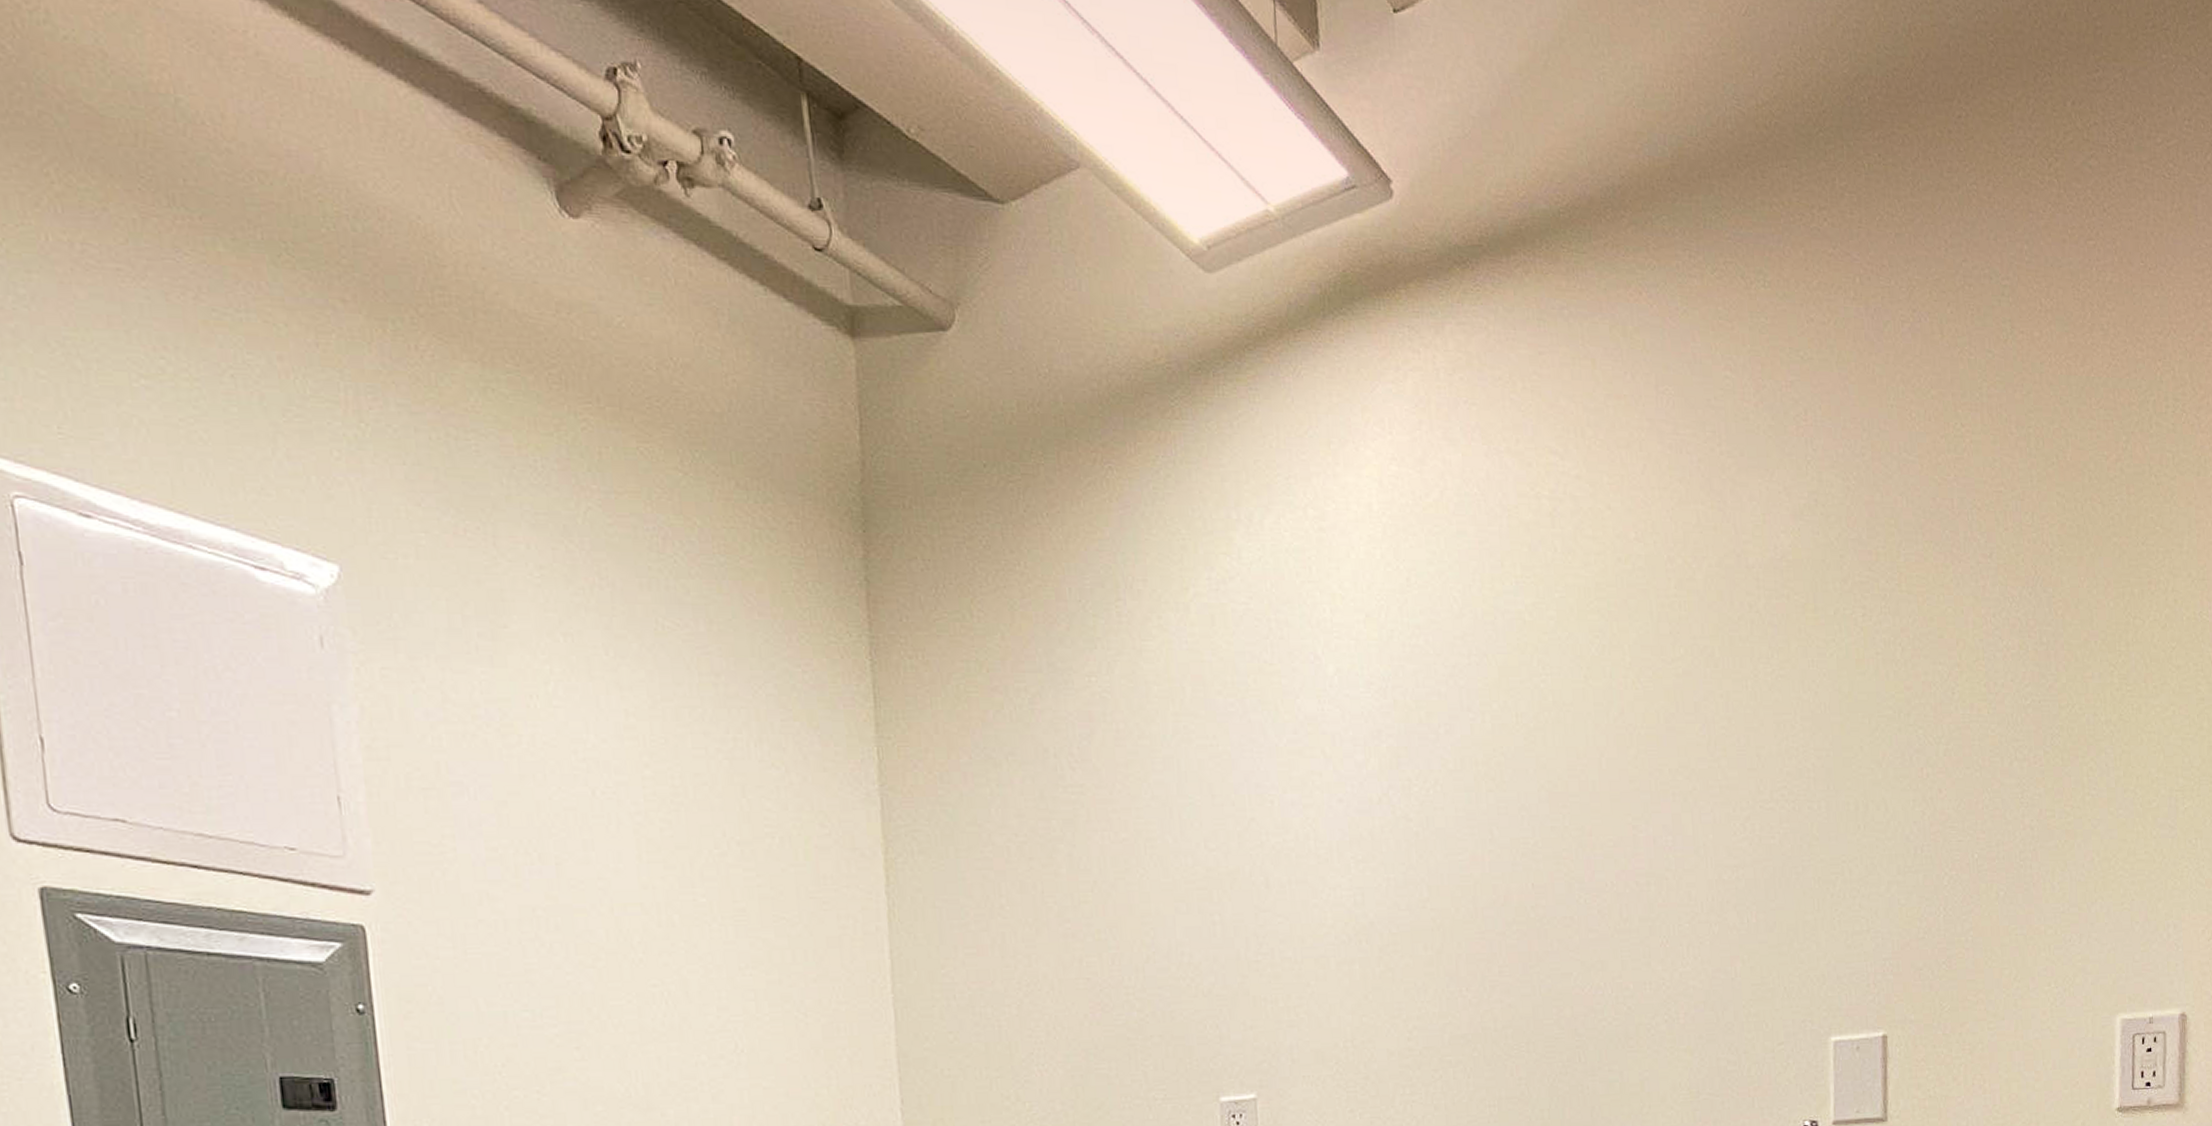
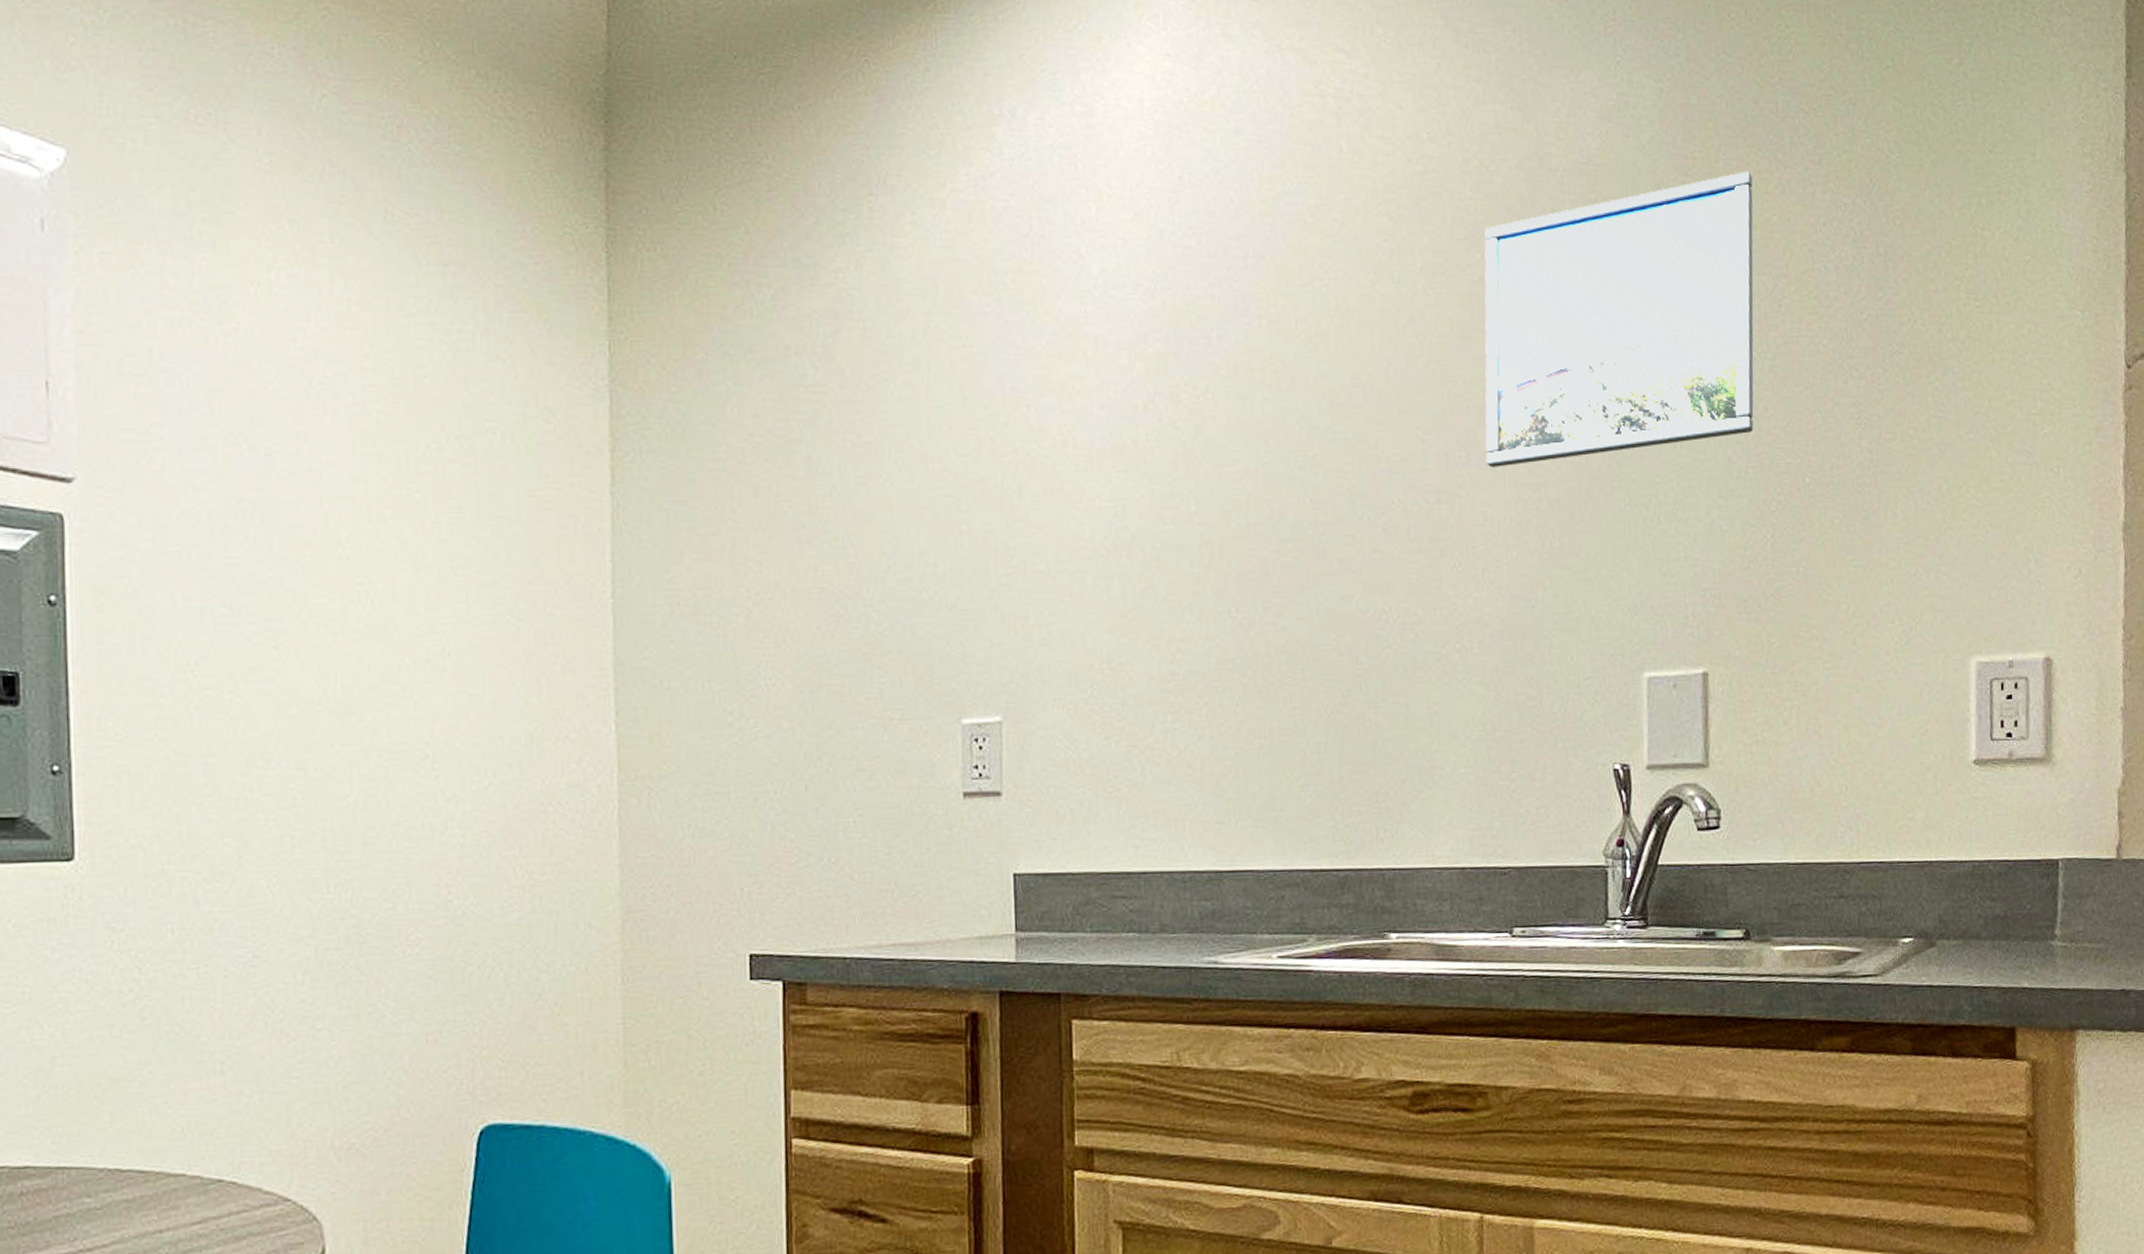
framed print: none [1687,565,1931,850] -> present [1484,171,1754,467]

